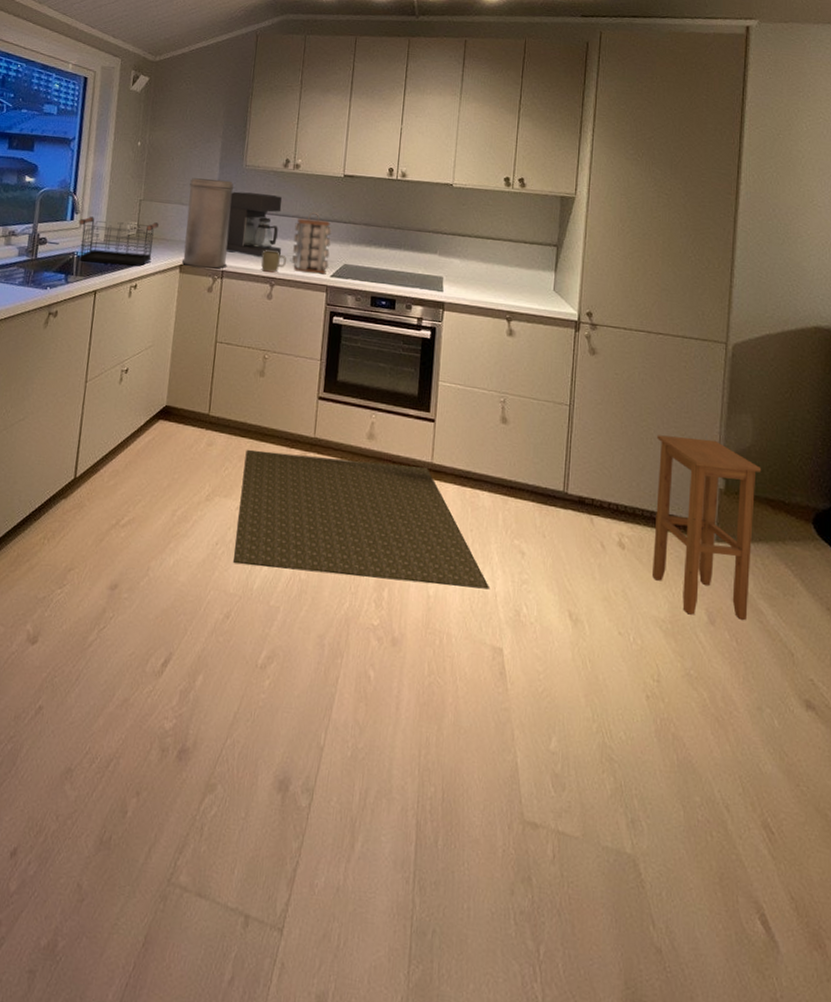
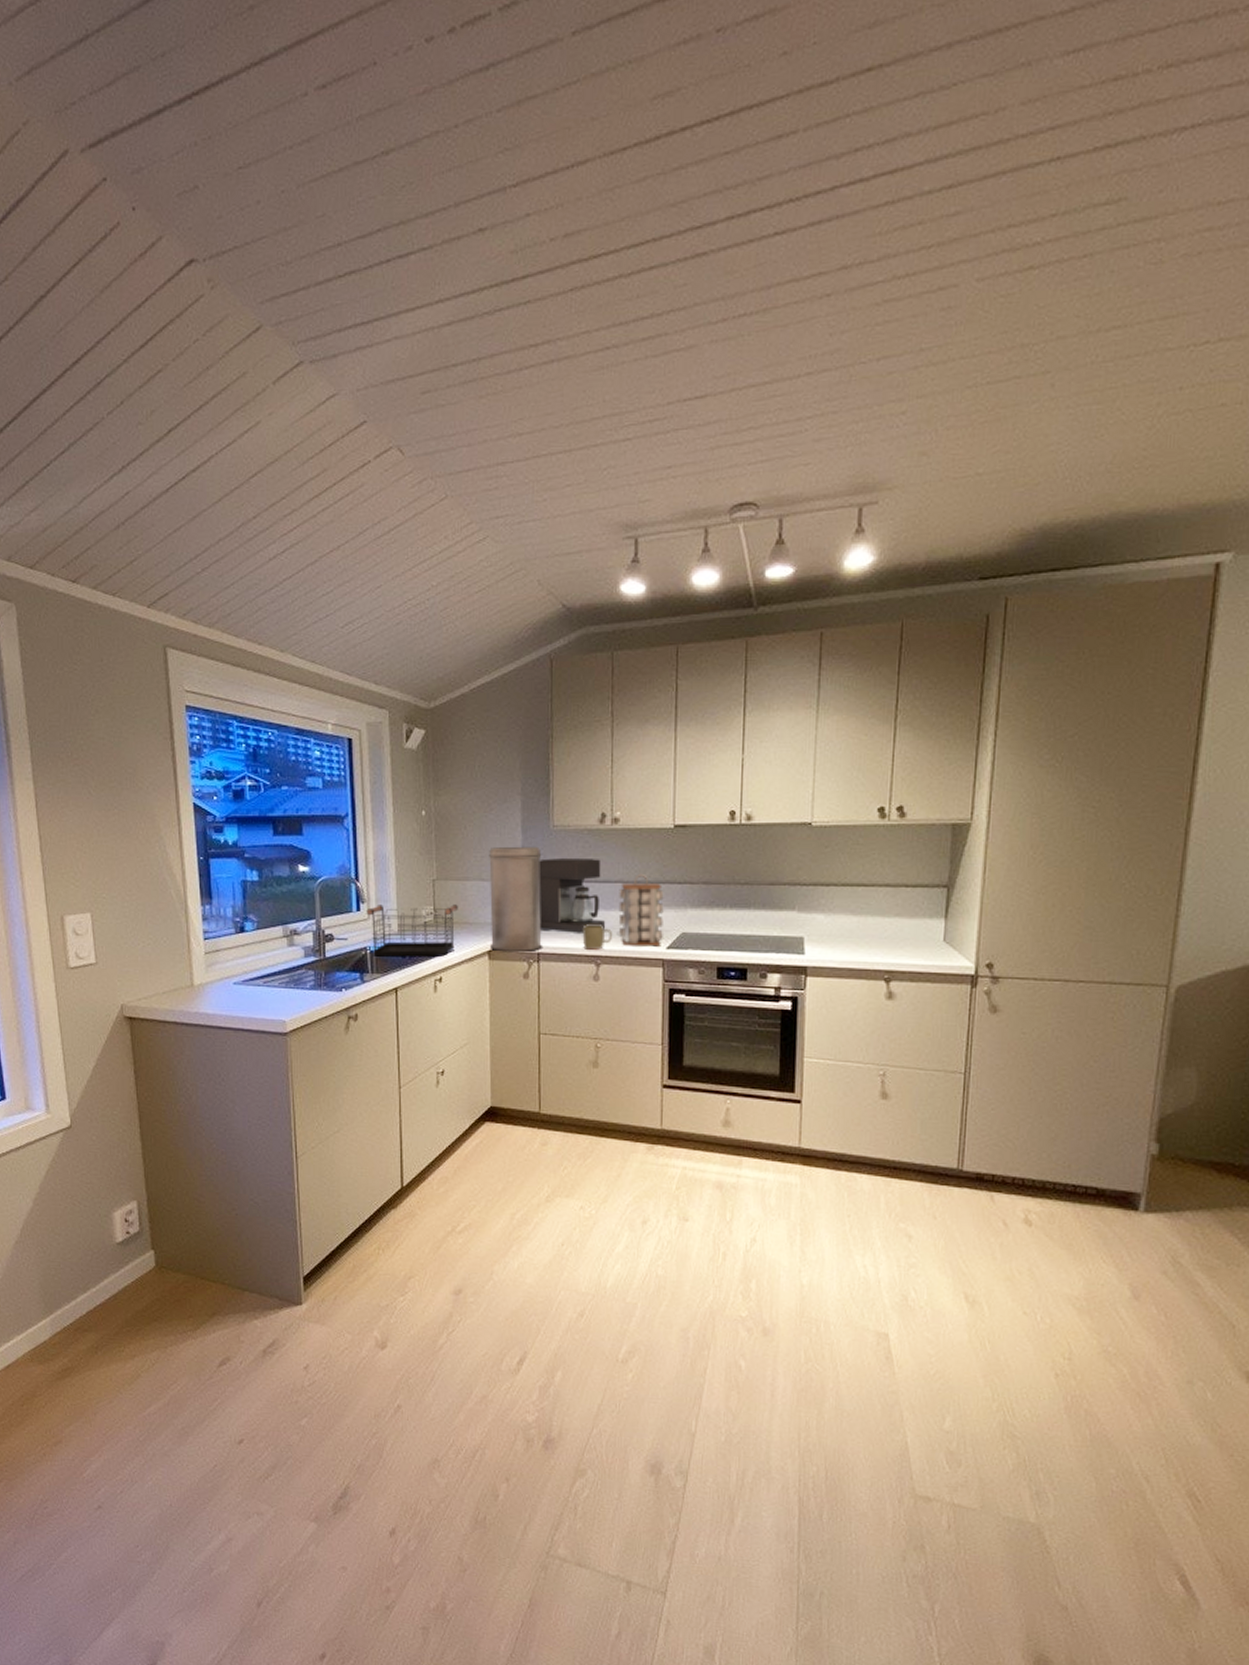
floor mat: present [234,450,489,589] -> none [583,1146,871,1275]
stool: present [653,435,762,620] -> none [1065,1099,1207,1293]

